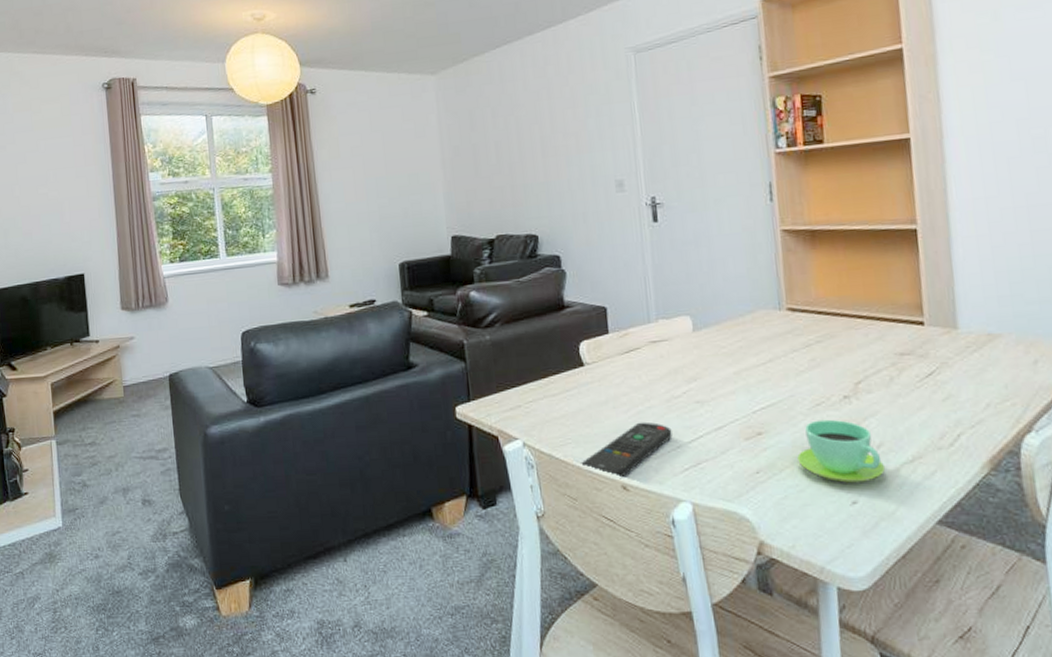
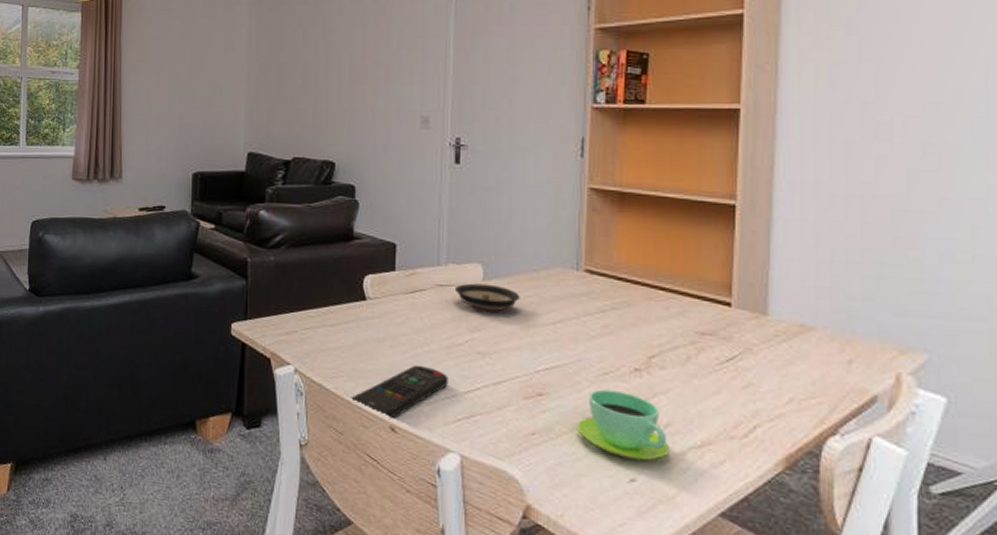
saucer: none [667,334,730,361] -> present [454,283,520,312]

